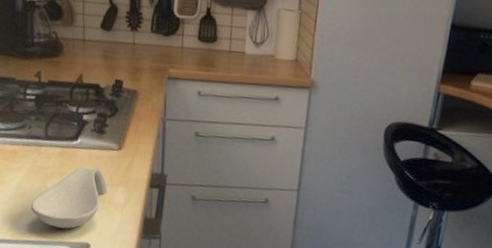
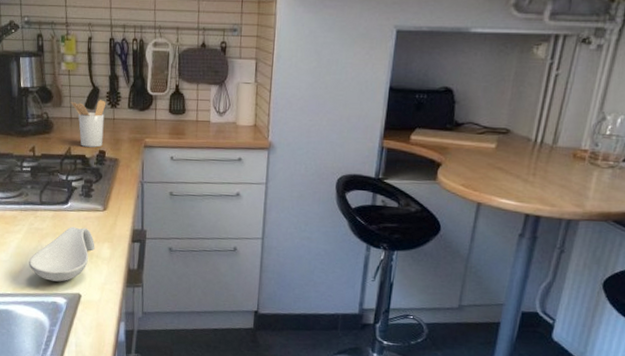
utensil holder: none [84,20,126,76] -> present [70,100,106,148]

